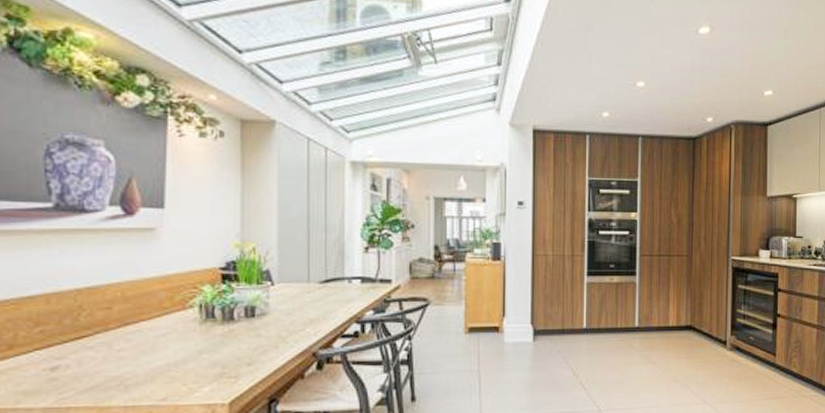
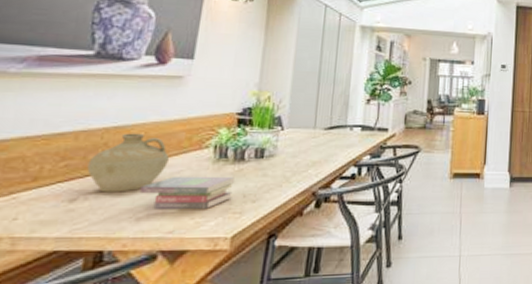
ceramic jug: none [64,294,153,359] -> present [87,133,170,192]
books: none [124,338,225,376] -> present [139,176,234,210]

